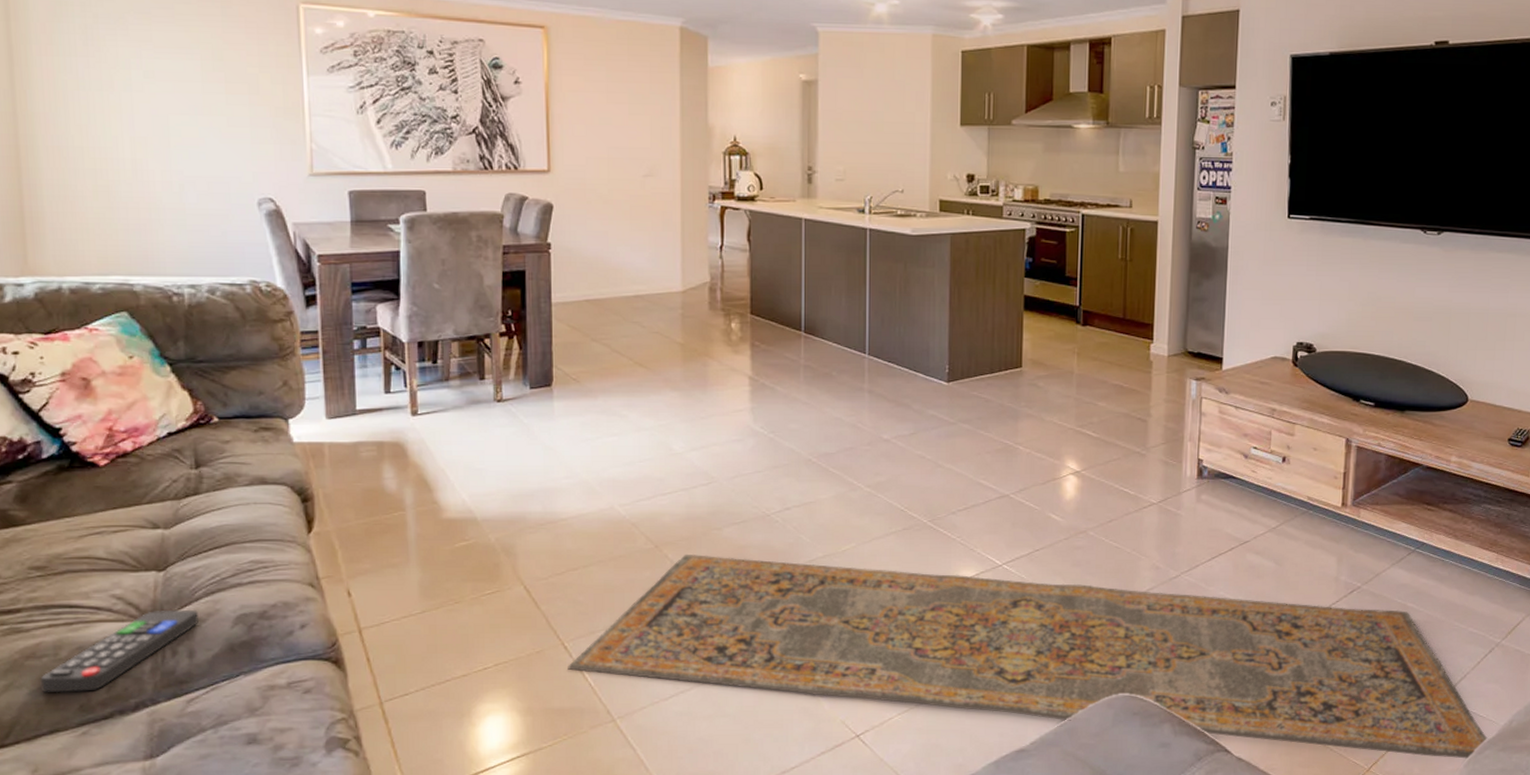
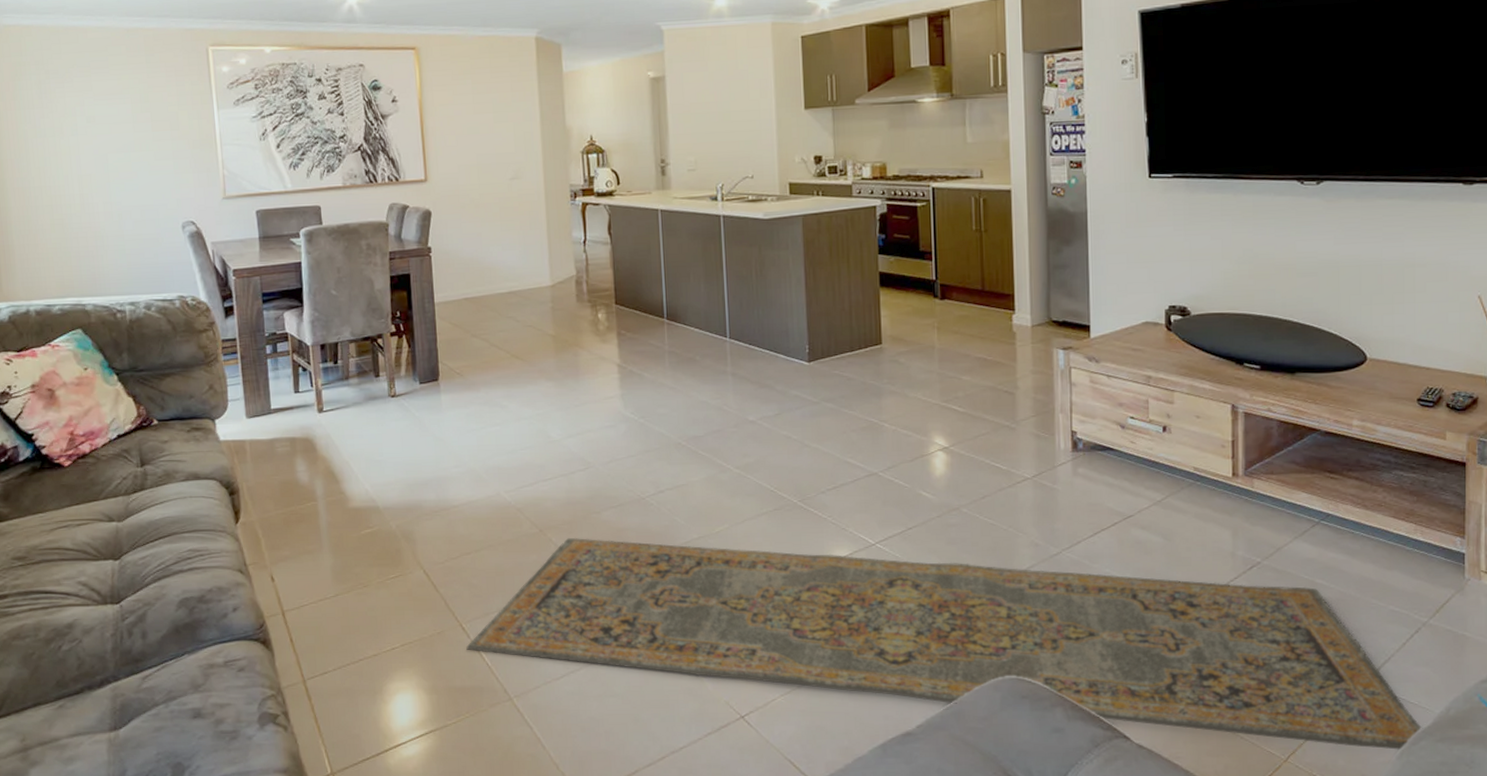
remote control: present [40,609,199,693] -> none [24,594,149,670]

